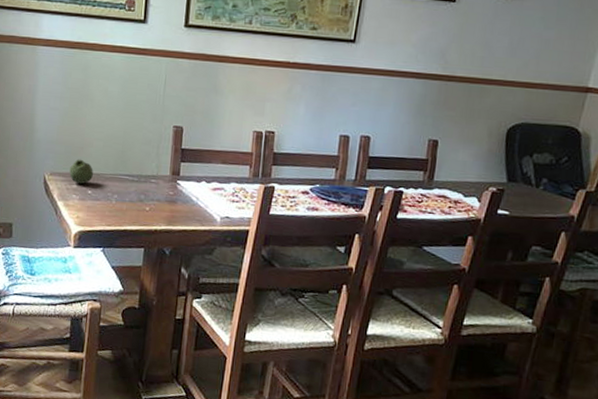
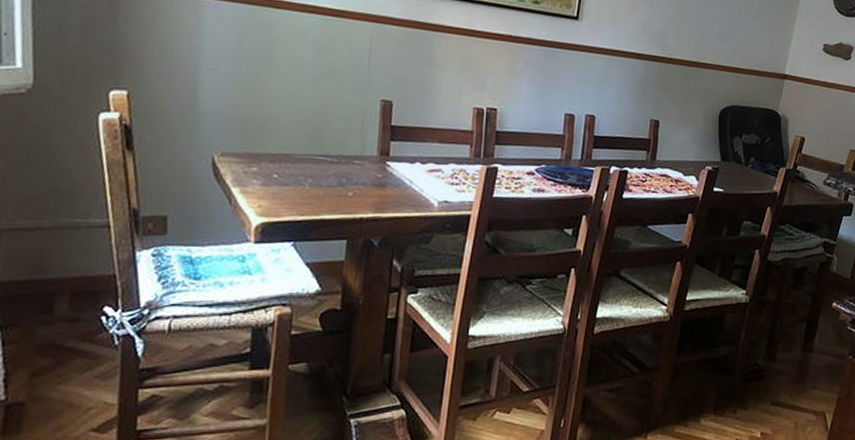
fruit: present [69,159,94,185] -> none [247,136,281,167]

